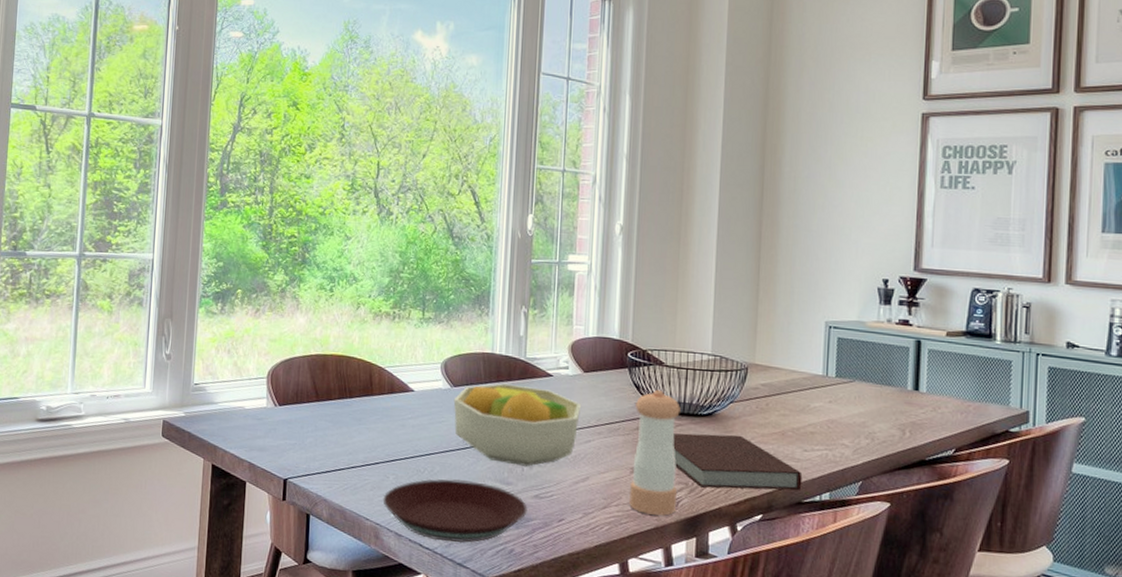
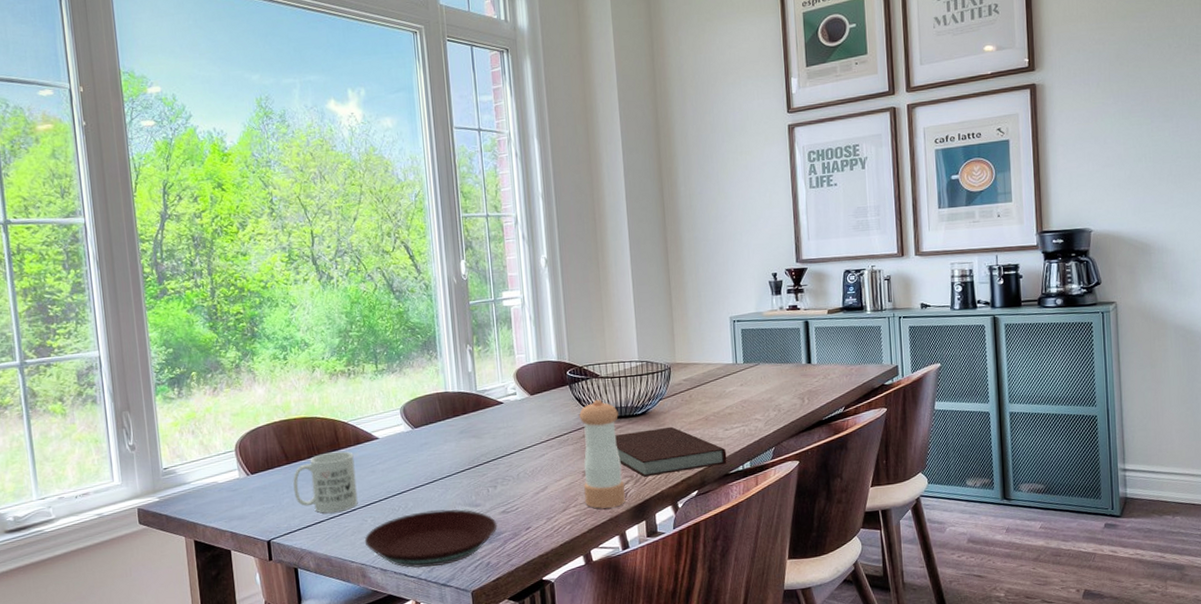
mug: none [319,396,386,463] -> present [293,451,358,513]
fruit bowl: present [453,383,582,466] -> none [416,416,533,488]

